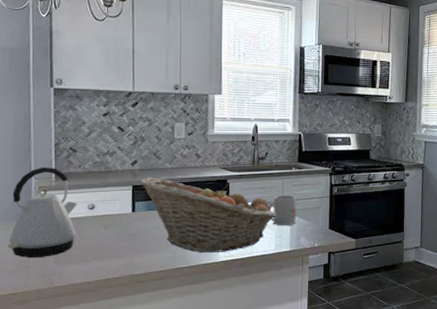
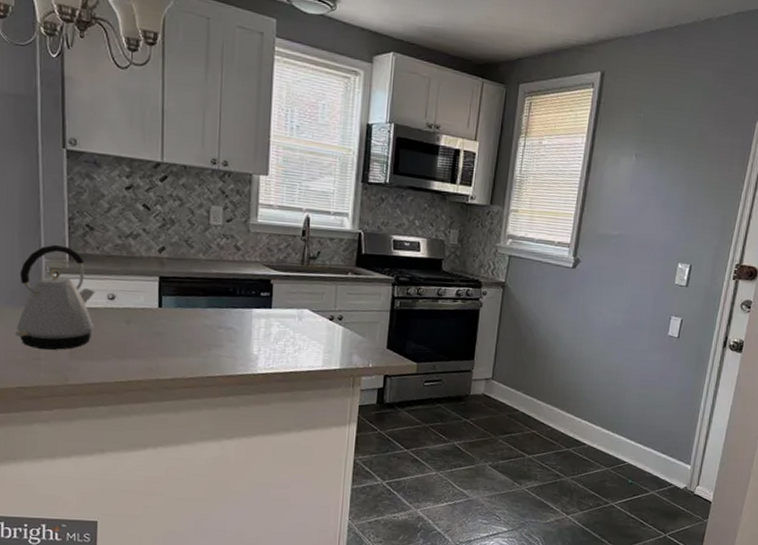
fruit basket: present [141,177,276,253] -> none [169,268,326,364]
mug: present [268,195,296,226] -> none [317,304,351,340]

